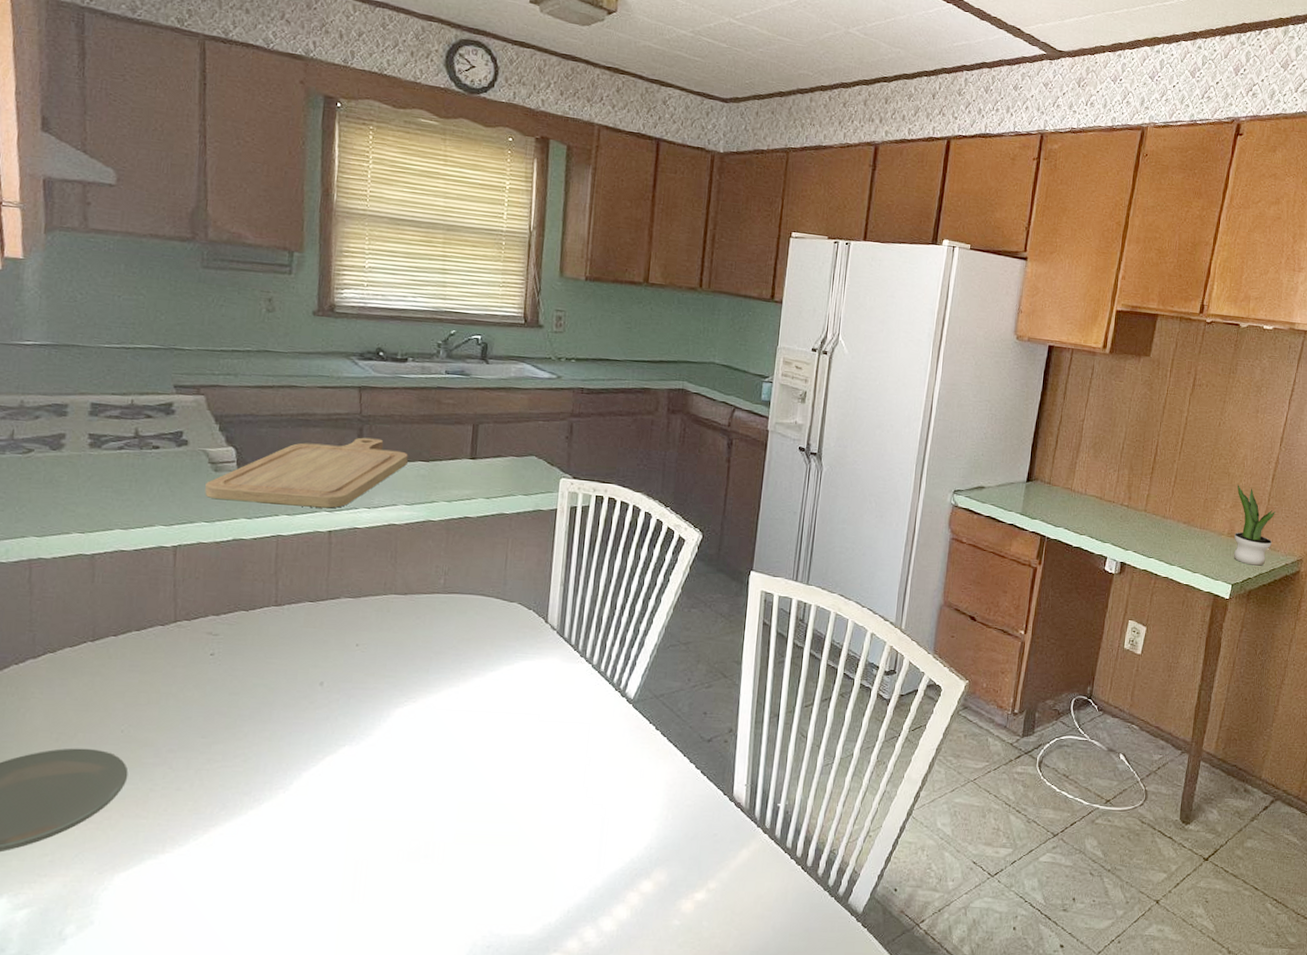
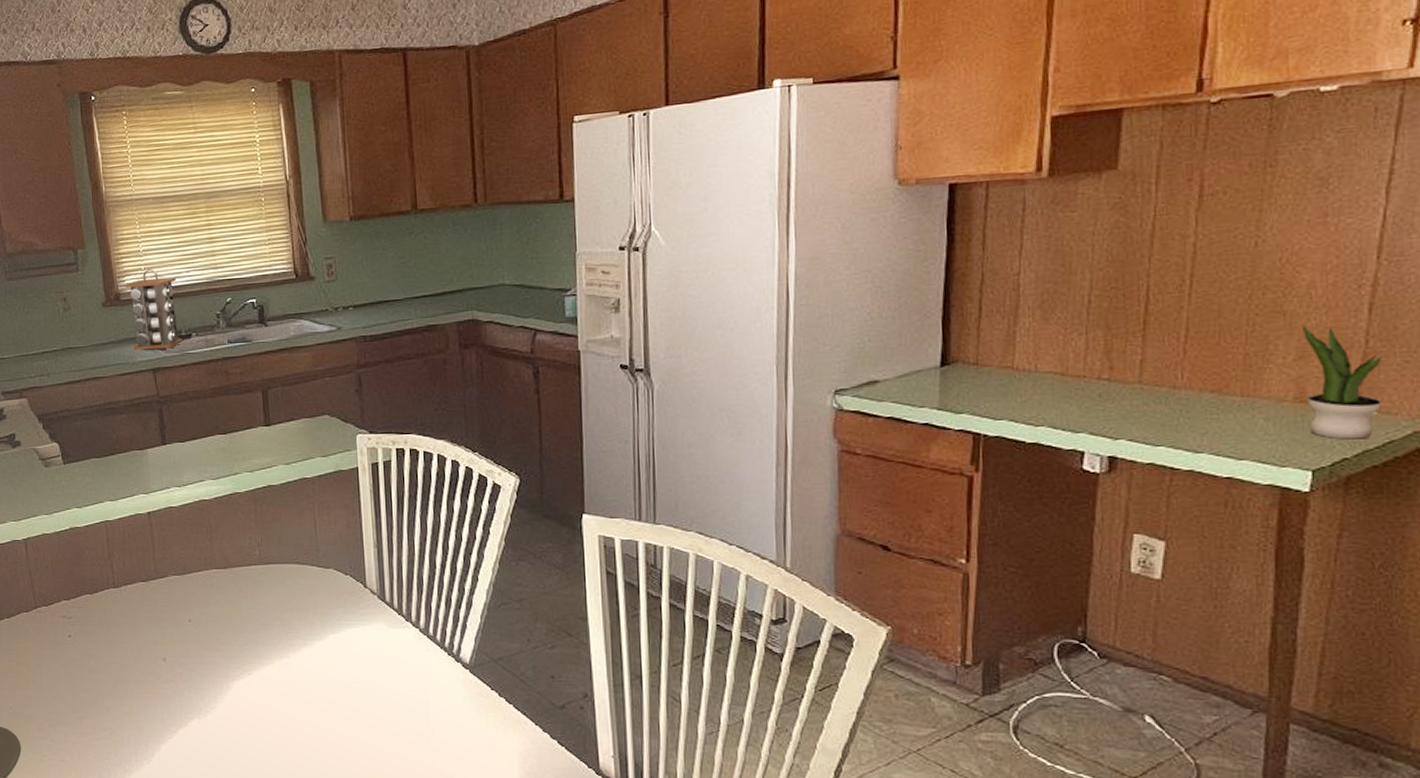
chopping board: present [205,437,408,509] -> none [40,417,207,493]
spice rack: none [340,286,400,369] -> present [125,268,183,351]

